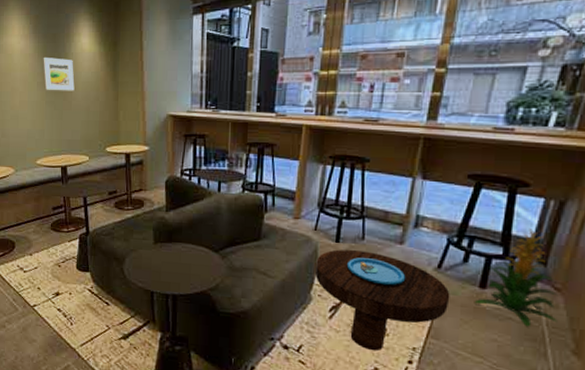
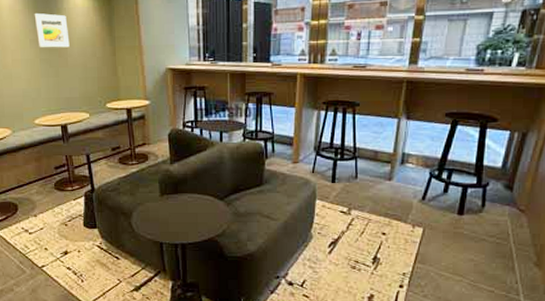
side table: present [314,249,450,351] -> none [314,189,433,280]
indoor plant: present [475,229,557,326] -> none [455,159,522,245]

